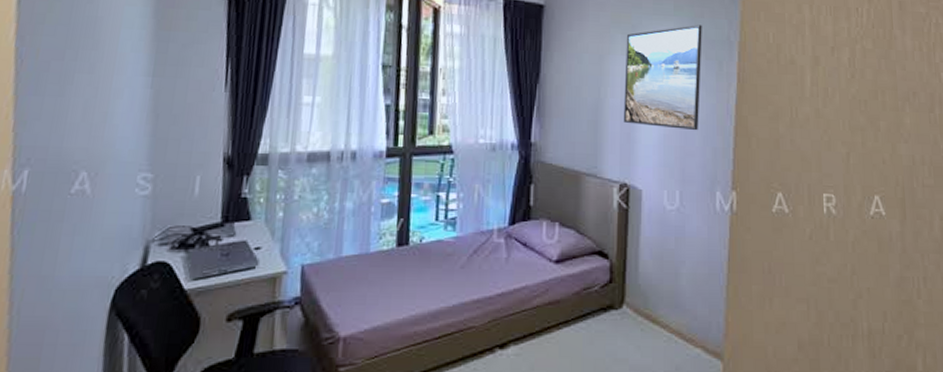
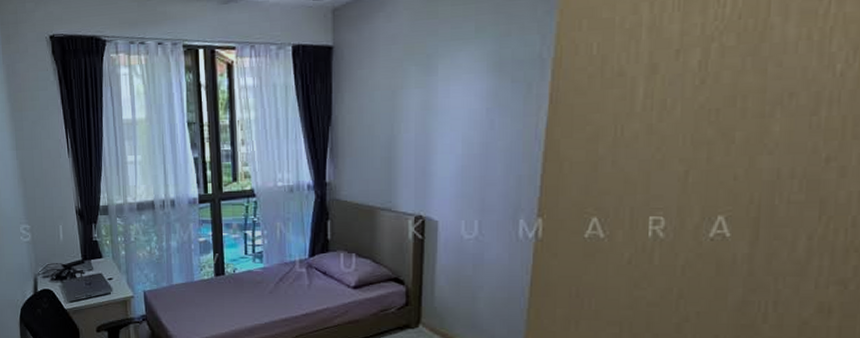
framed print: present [624,24,702,131] -> none [419,44,508,160]

